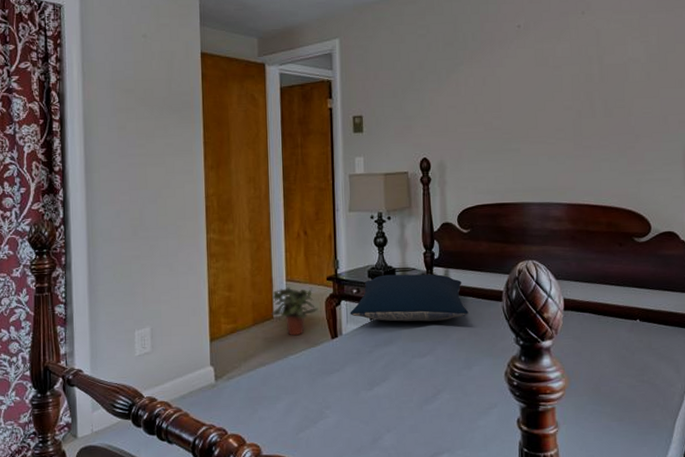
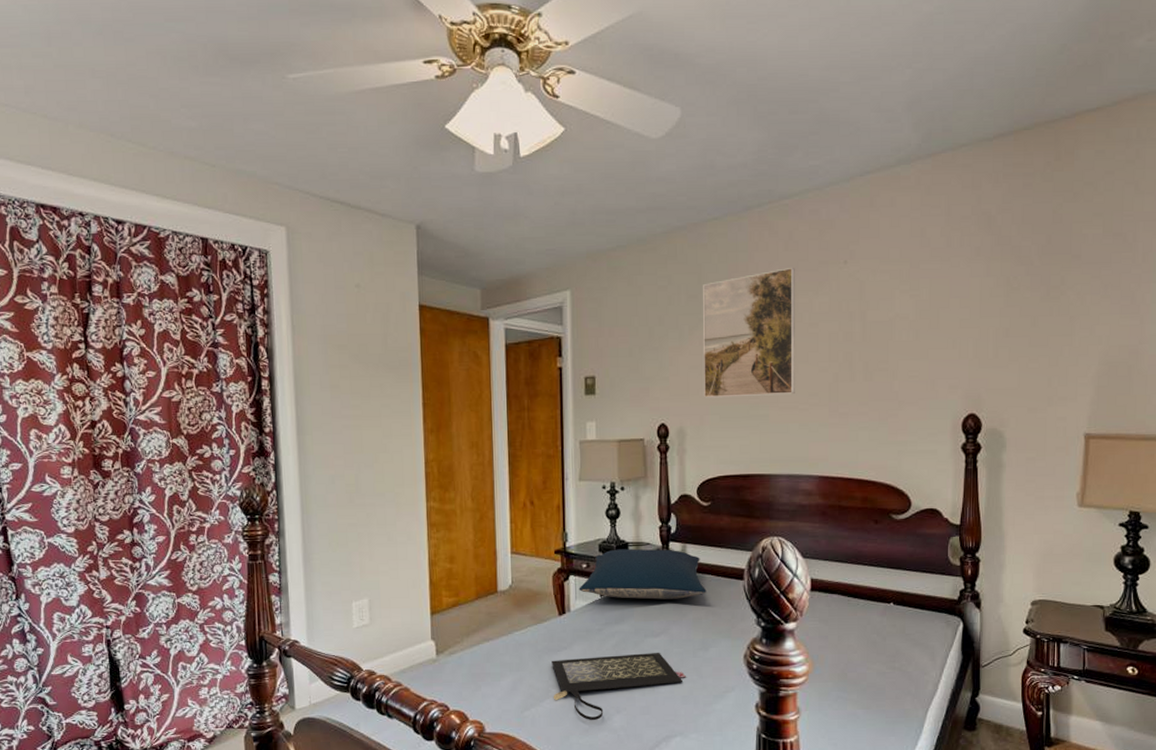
potted plant: present [271,287,319,336] -> none [495,560,546,611]
clutch bag: none [325,371,452,441] -> present [552,652,686,721]
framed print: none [458,18,543,134] -> present [703,268,795,398]

